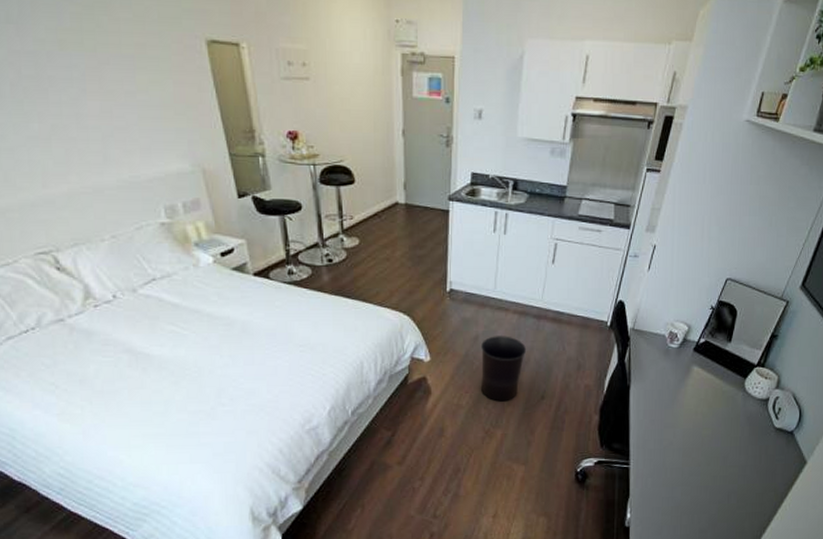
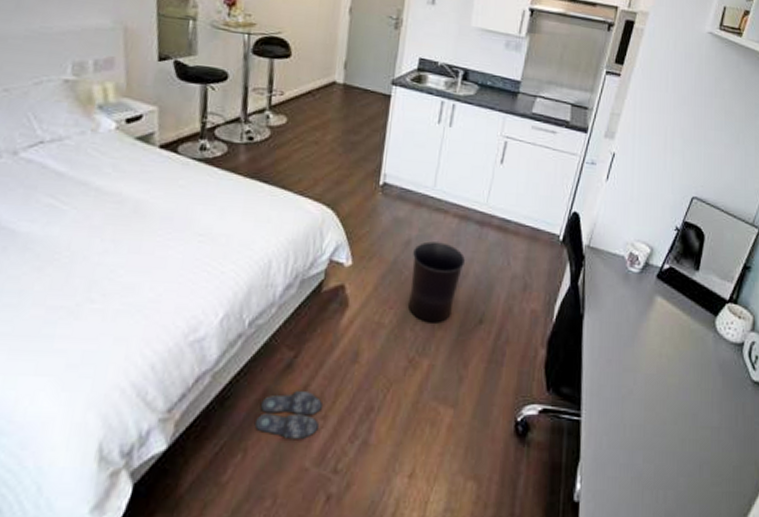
slippers: none [367,461,419,496] -> present [254,391,322,439]

